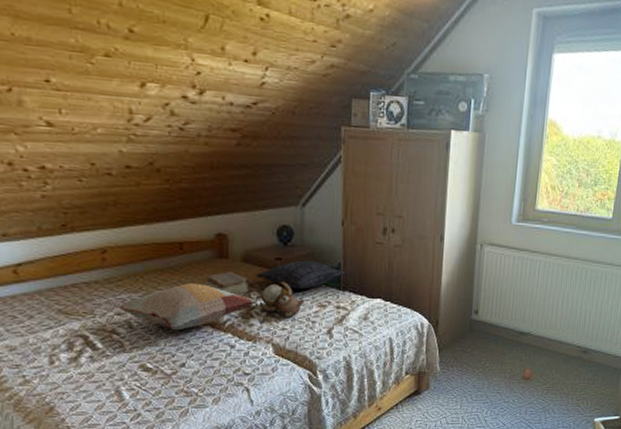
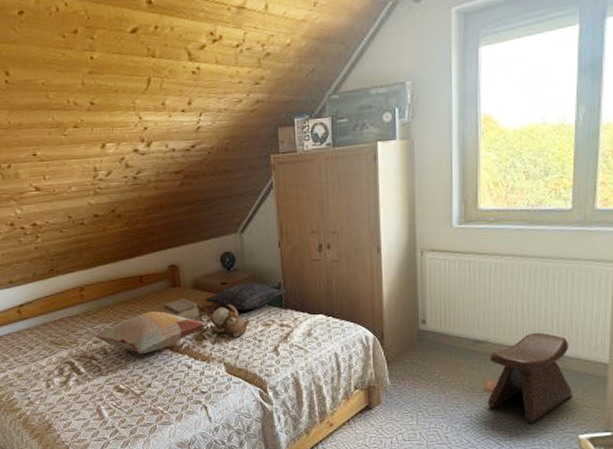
stool: none [524,327,596,408] -> present [487,332,573,423]

